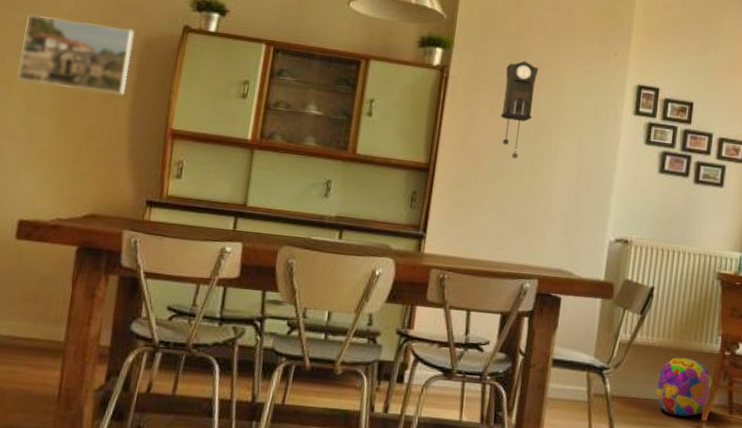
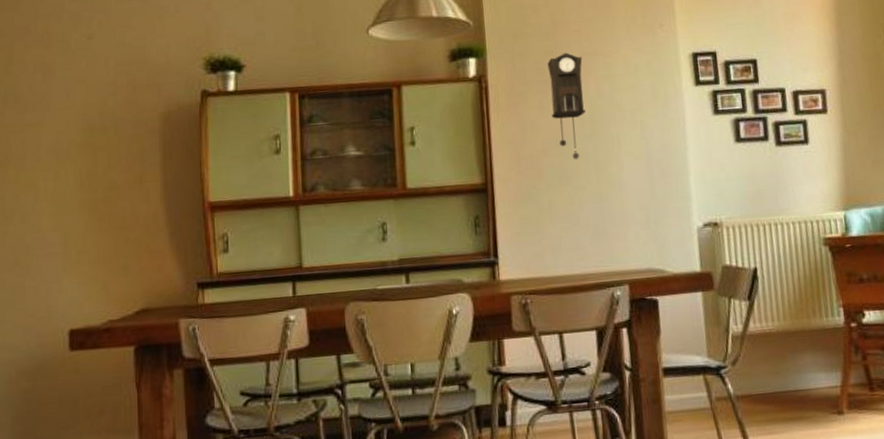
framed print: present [18,15,134,95] -> none [40,105,153,183]
decorative ball: present [656,357,713,417] -> none [782,338,846,405]

